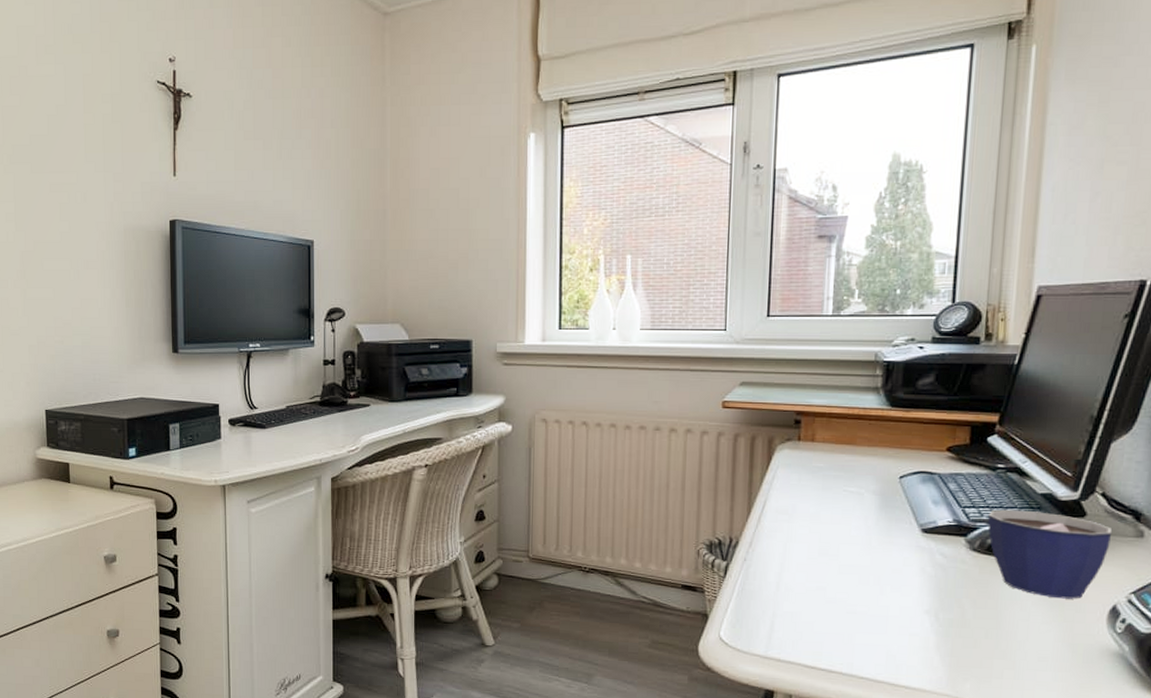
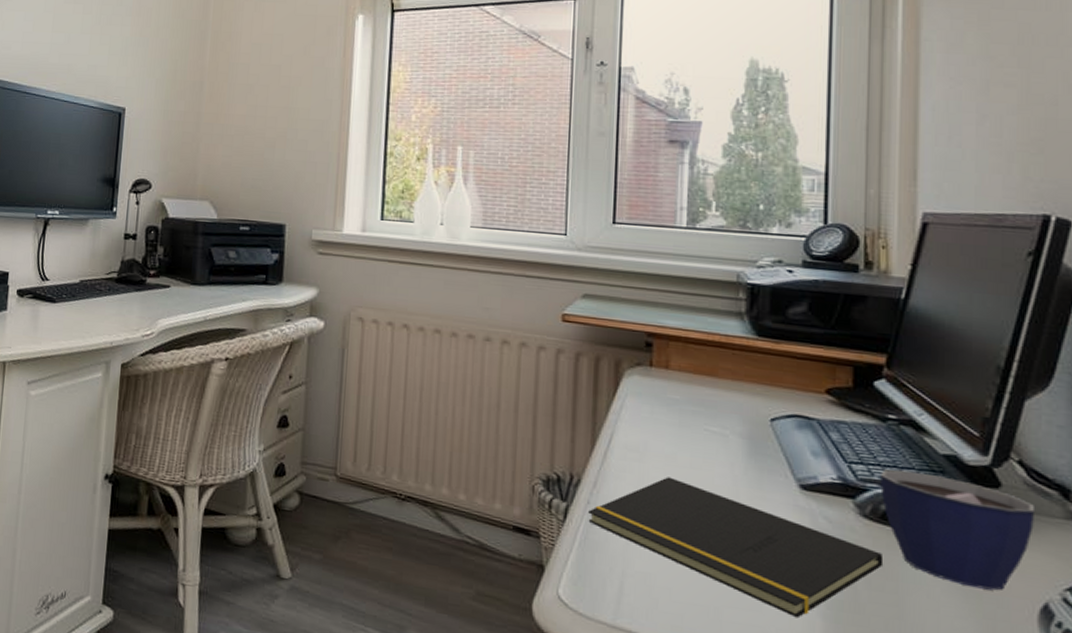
notepad: none [744,533,987,636] -> present [587,477,884,619]

